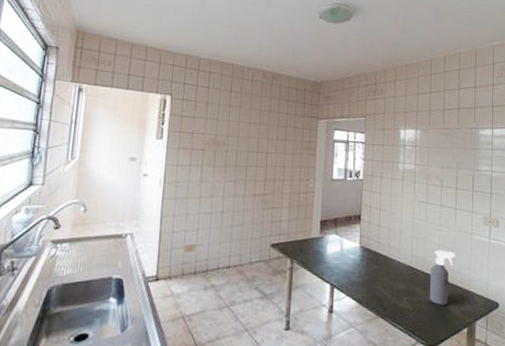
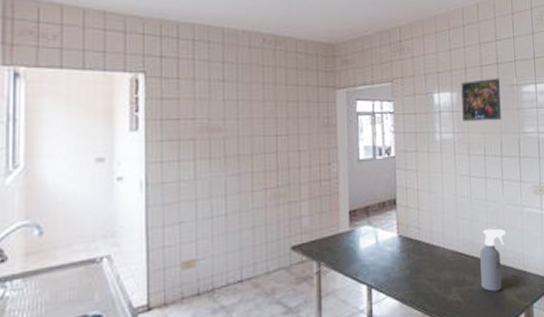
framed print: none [424,121,459,158] -> present [461,78,501,122]

